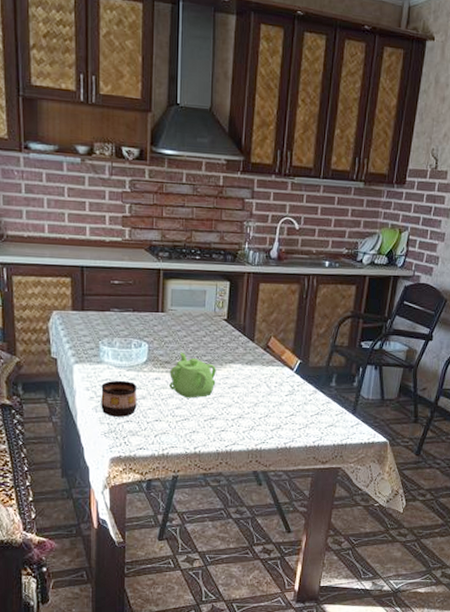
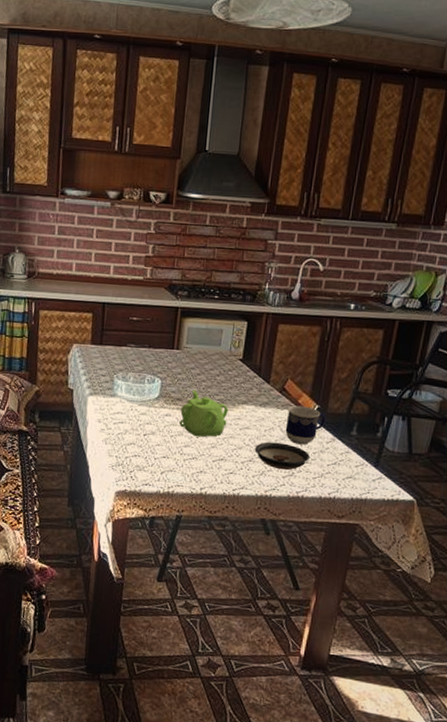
cup: present [101,380,137,417] -> none [111,414,148,451]
saucer: none [243,398,294,424] -> present [254,442,310,471]
cup: none [271,361,308,399] -> present [285,405,326,445]

